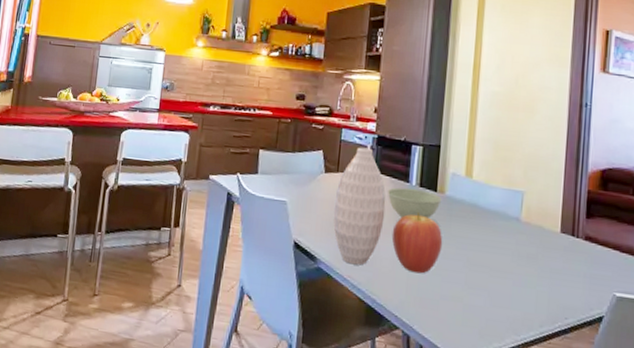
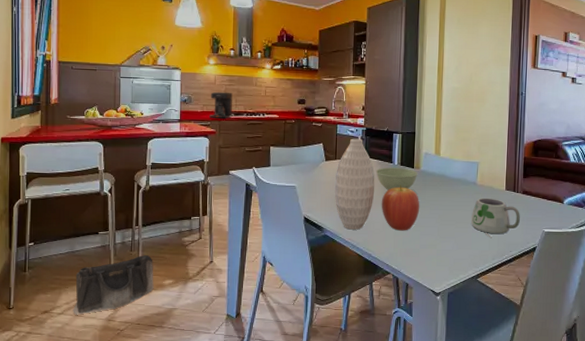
saddlebag: none [19,268,114,332] -> present [73,255,154,315]
coffee maker: none [192,79,221,112] -> present [209,91,233,119]
mug: none [511,239,581,298] -> present [470,197,520,239]

